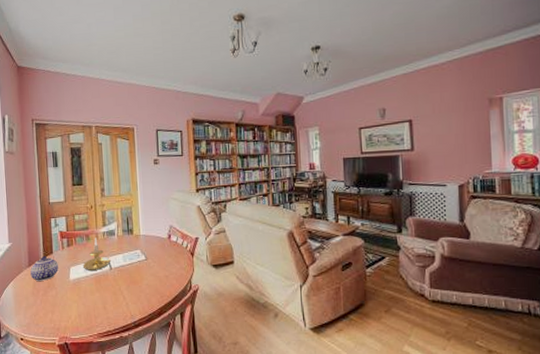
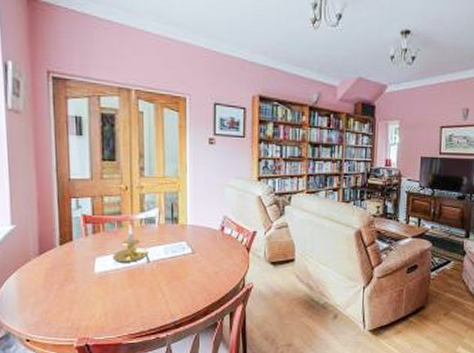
teapot: present [30,255,58,282] -> none [41,243,80,274]

